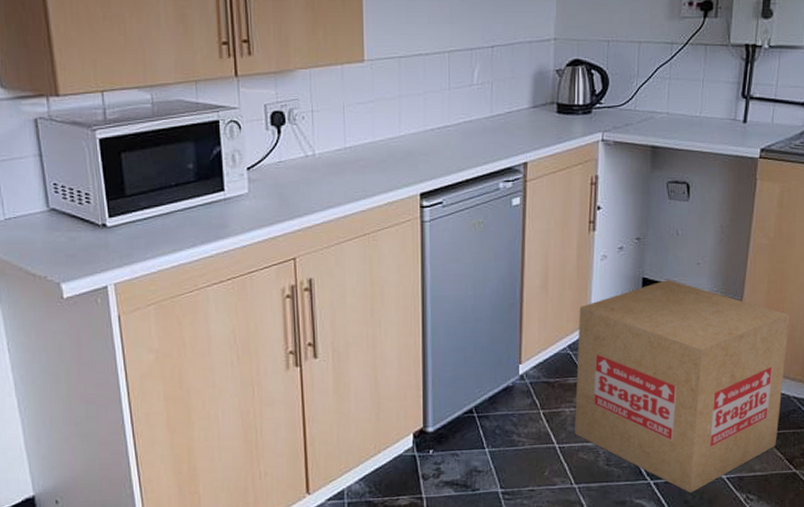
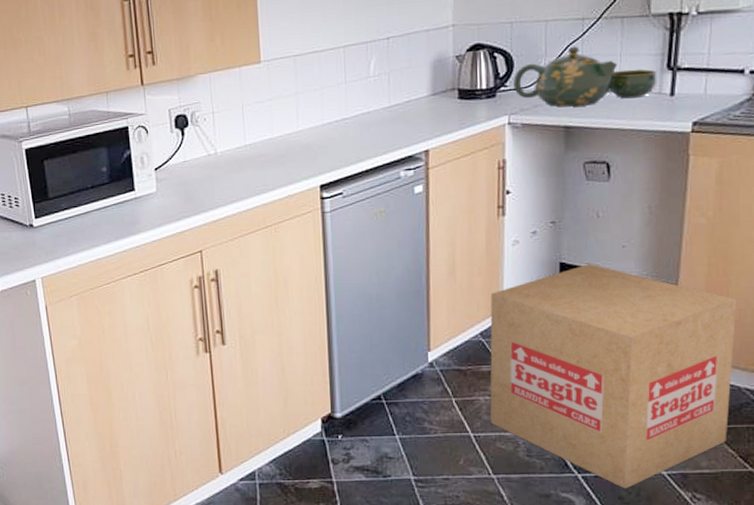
tea set: none [608,69,733,128] -> present [513,46,657,107]

